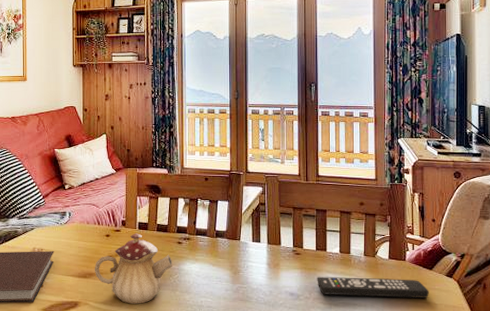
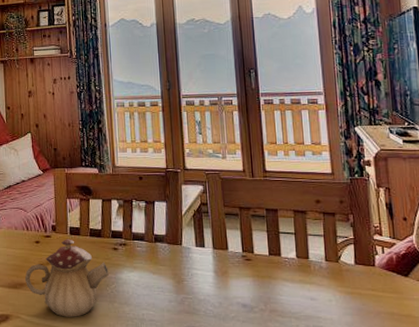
remote control: present [317,277,429,298] -> none [272,286,407,310]

